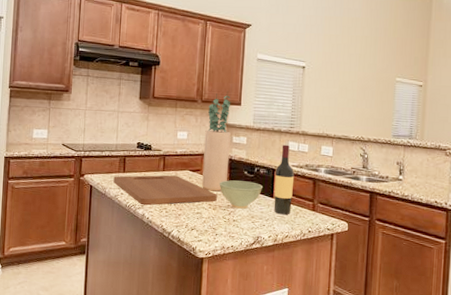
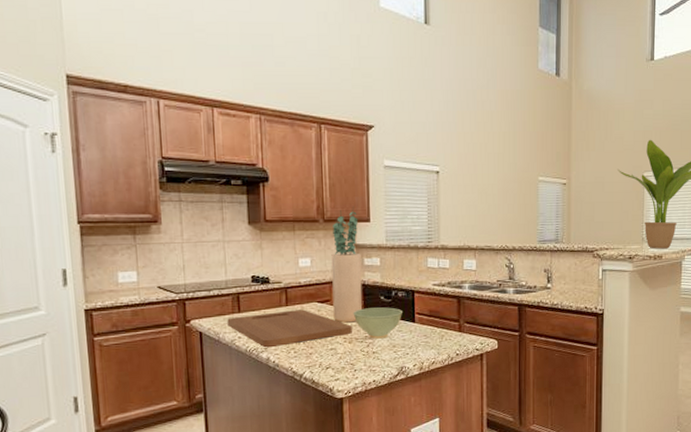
wine bottle: present [273,144,295,215] -> none [414,262,437,340]

